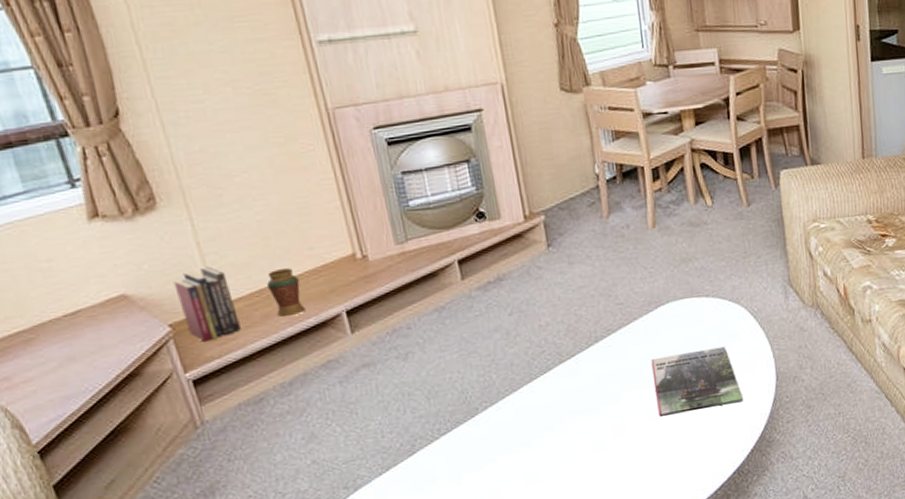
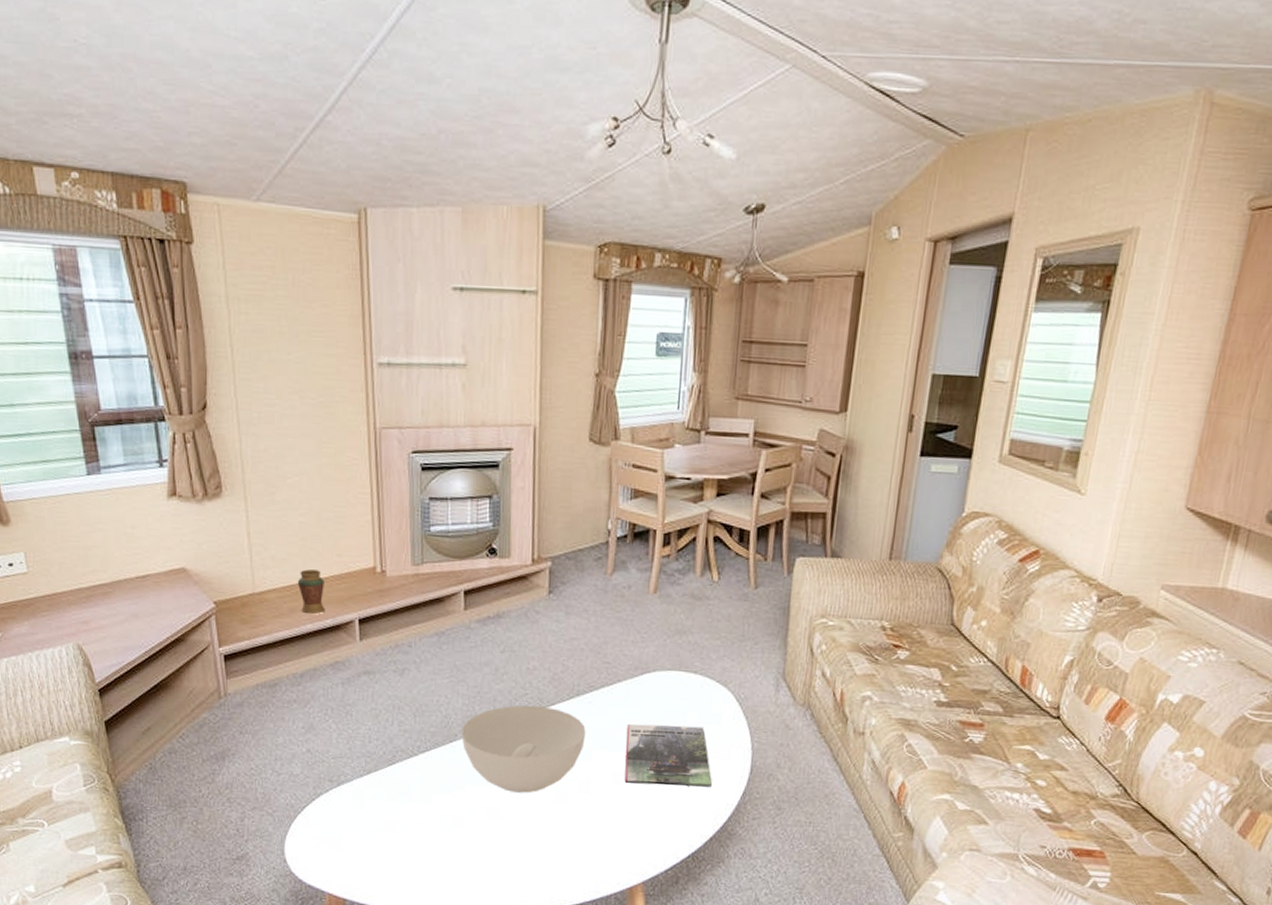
books: present [173,266,241,342] -> none [223,555,270,623]
decorative bowl: none [481,359,613,453] -> present [461,705,586,793]

